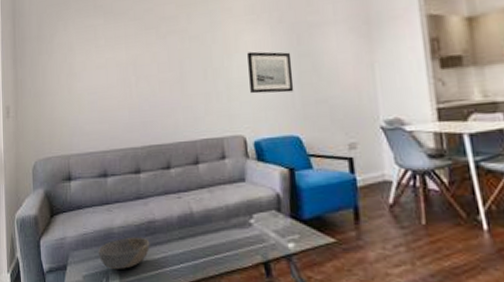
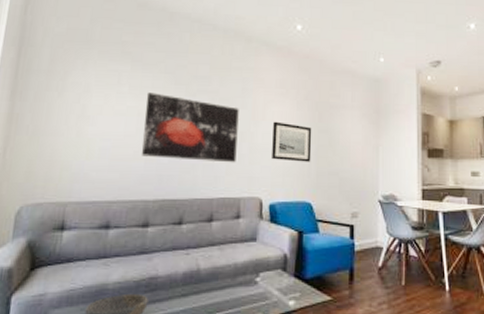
wall art: none [121,41,214,105] -> present [142,92,239,163]

